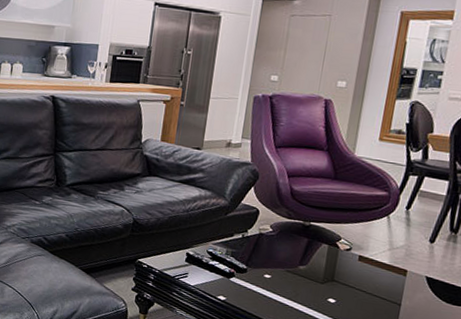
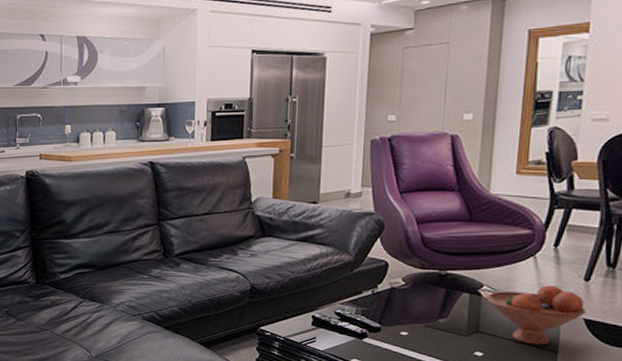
fruit bowl: none [343,243,428,298] -> present [487,285,585,346]

